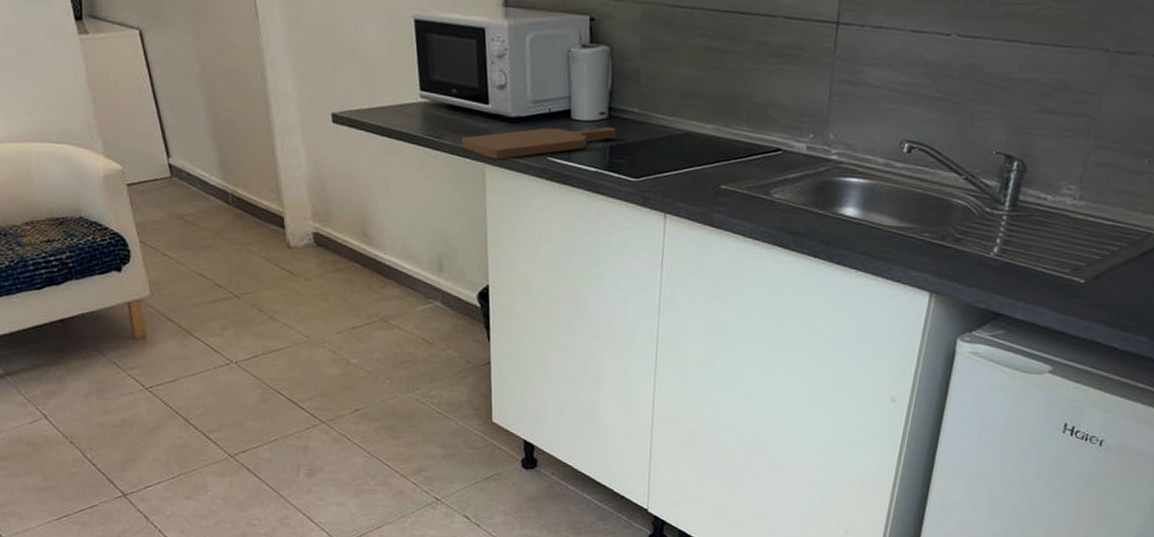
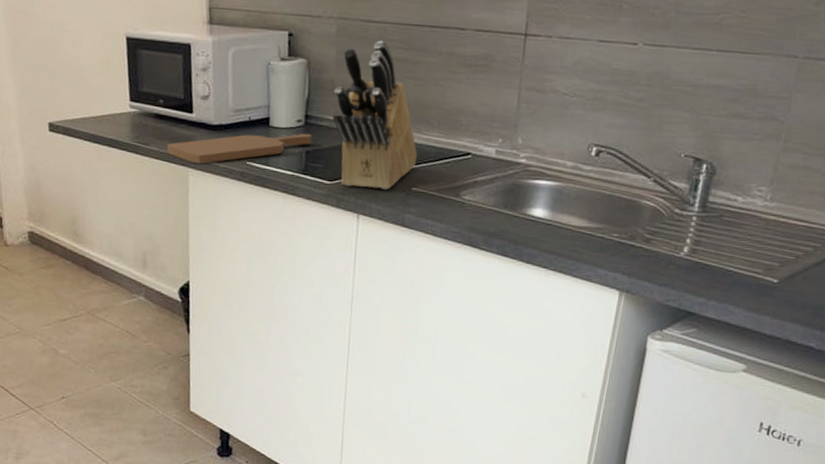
knife block: none [637,27,727,188] -> present [332,40,418,190]

